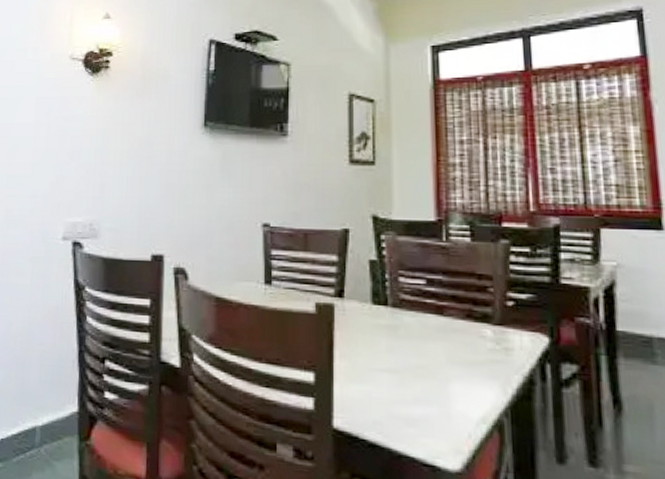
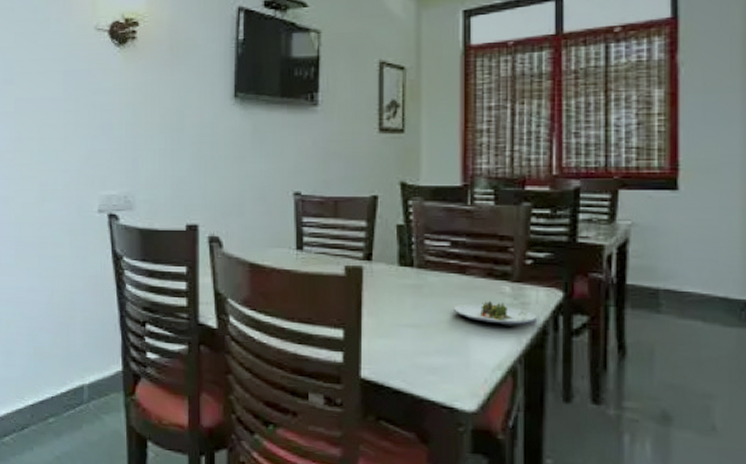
salad plate: none [431,344,523,375] -> present [453,300,538,327]

